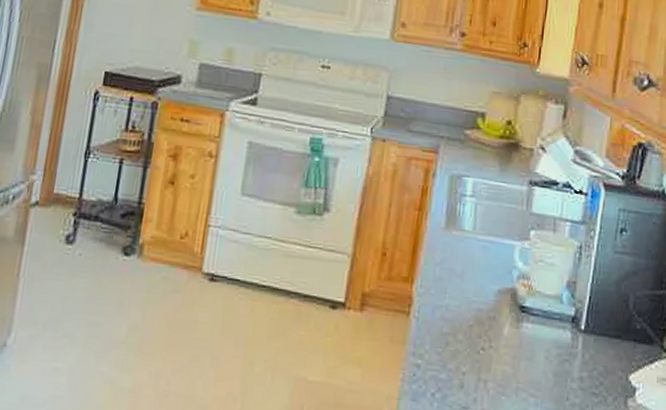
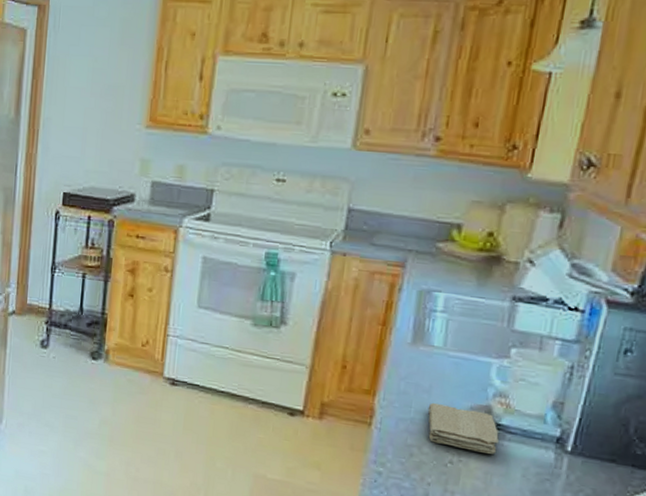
washcloth: none [461,287,524,338] -> present [427,402,499,454]

